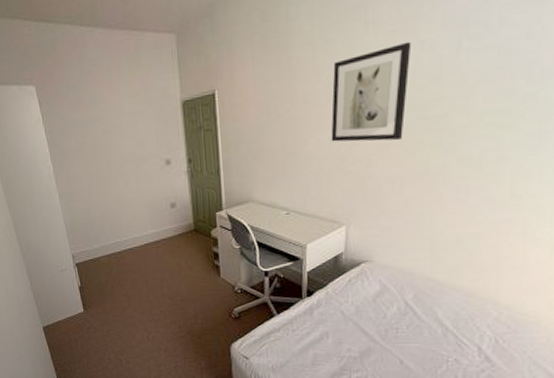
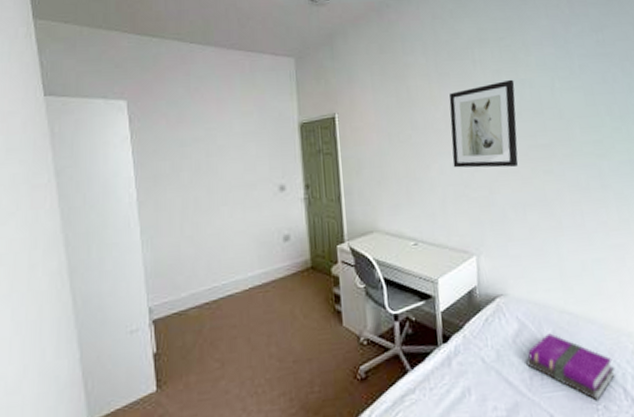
hardback book: none [384,296,474,354] -> present [526,333,615,401]

